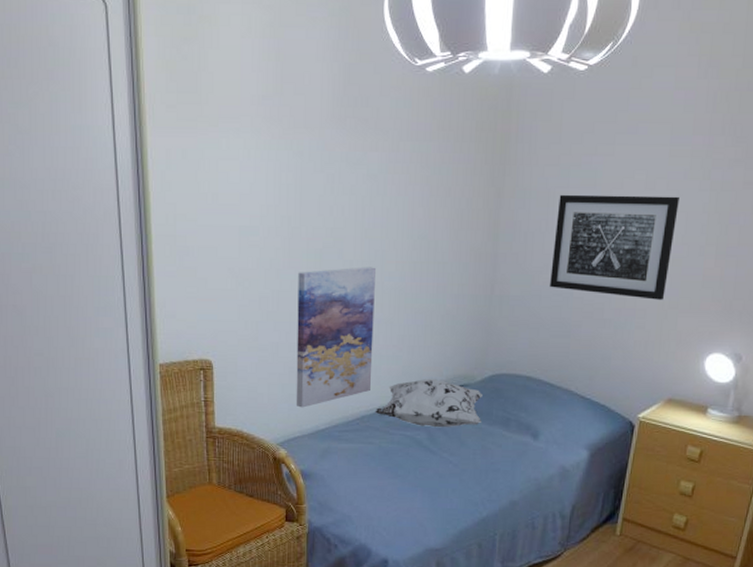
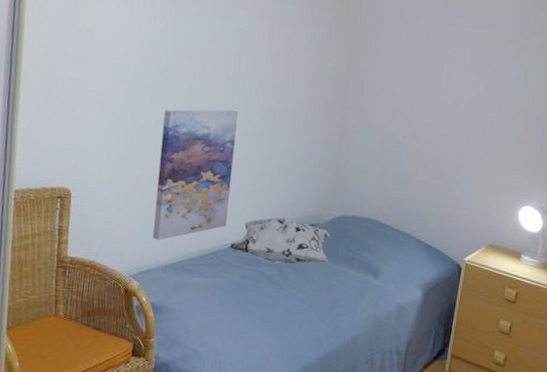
wall art: present [550,194,679,300] -> none [391,61,497,157]

